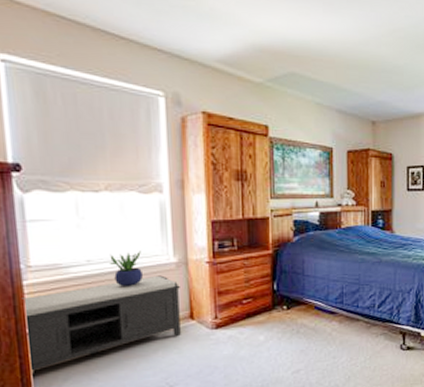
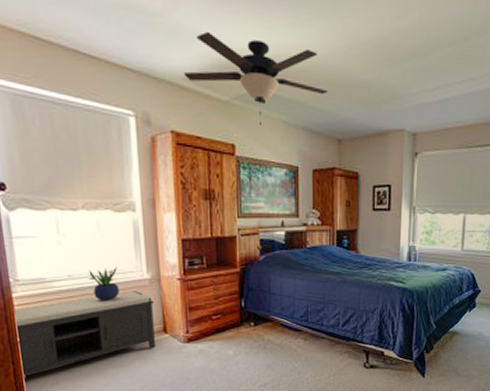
ceiling fan: none [216,16,361,107] -> present [183,32,327,125]

